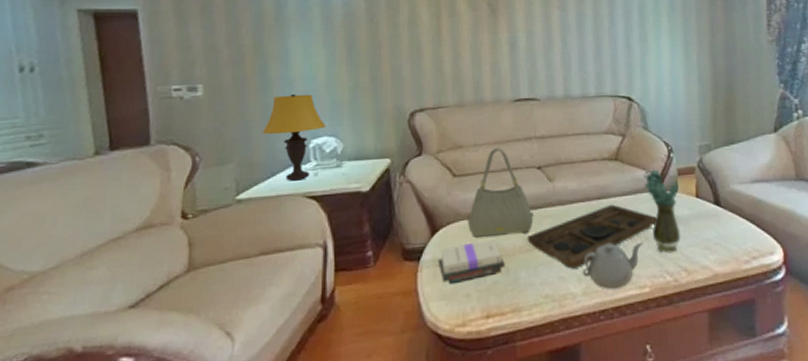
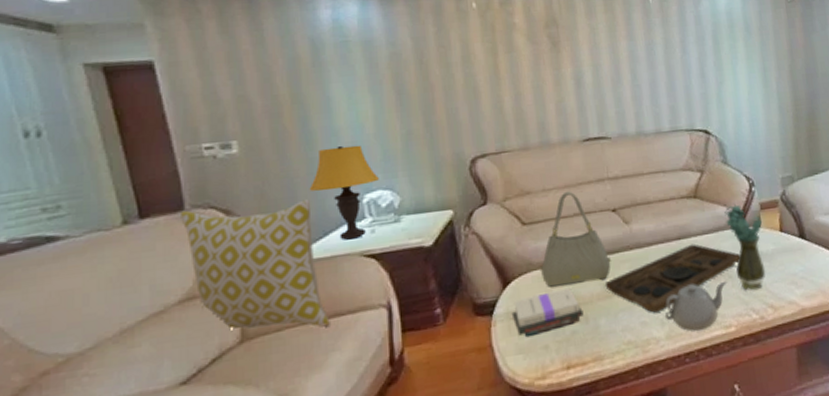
pillow: none [146,141,270,262] -> present [181,199,330,330]

